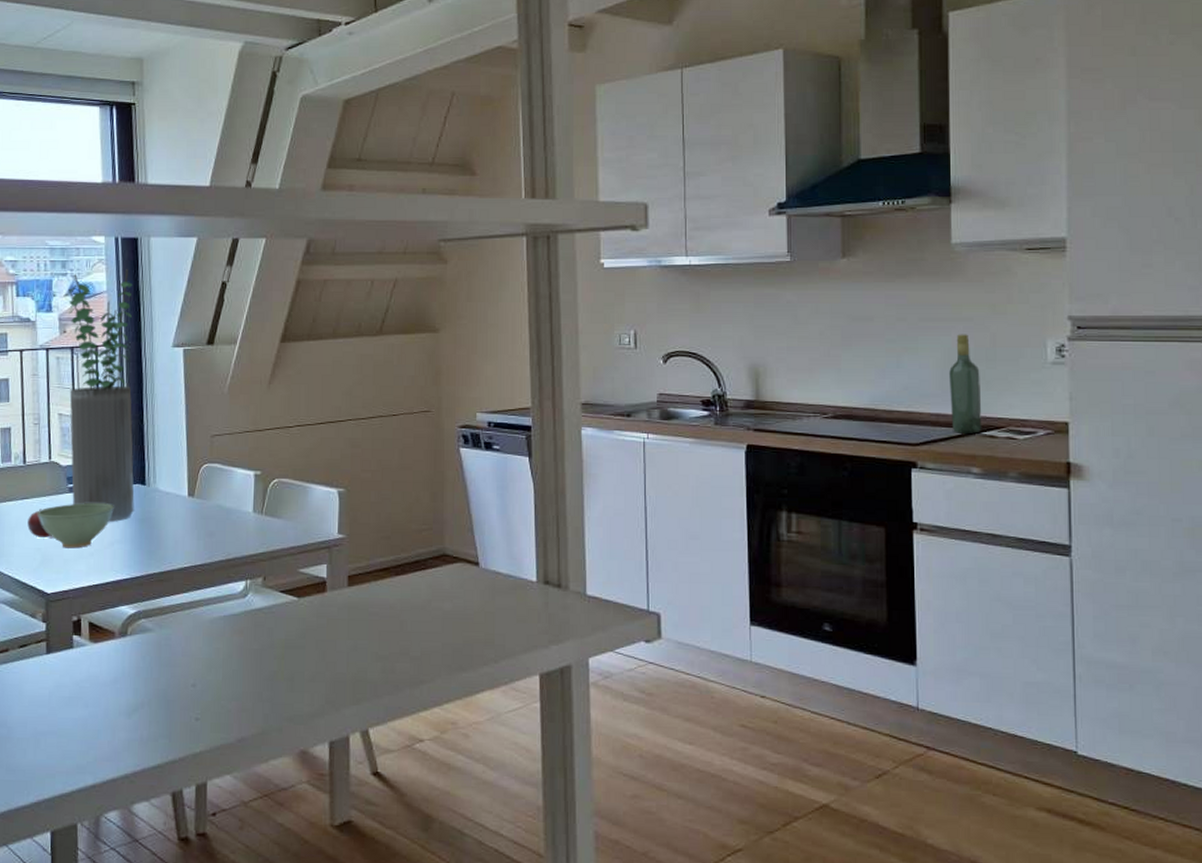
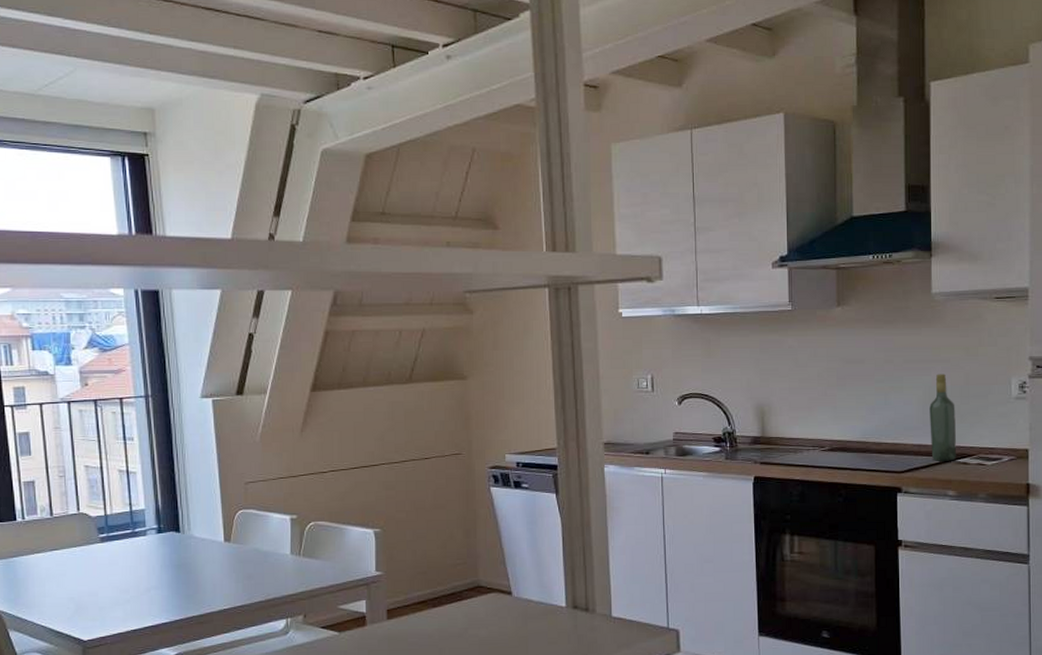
fruit: present [27,507,53,539] -> none [58,558,86,588]
bowl: present [37,503,114,548] -> none [67,551,149,596]
vase: present [68,269,135,523] -> none [88,322,170,570]

